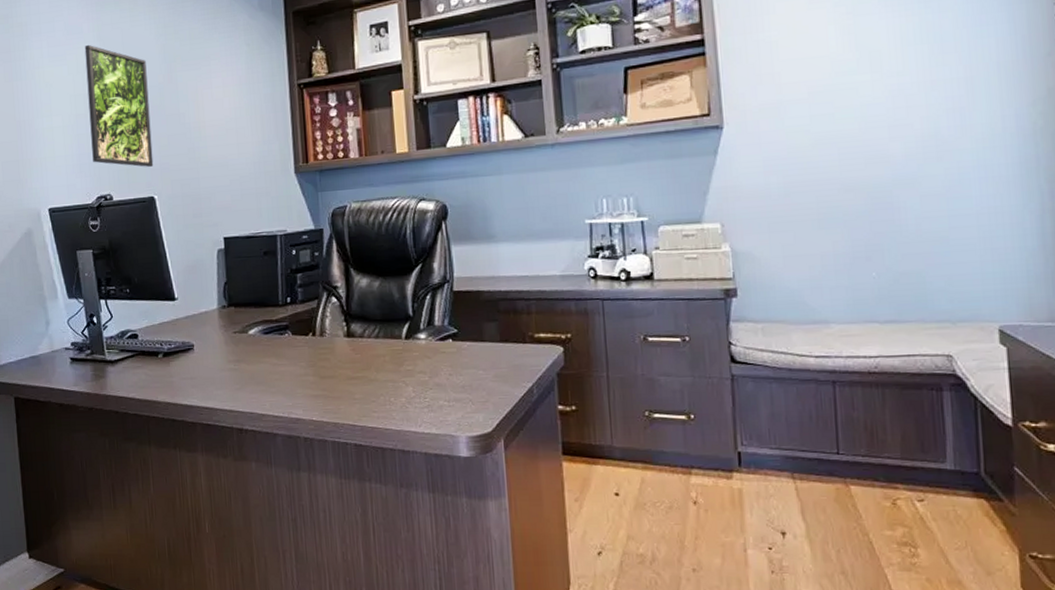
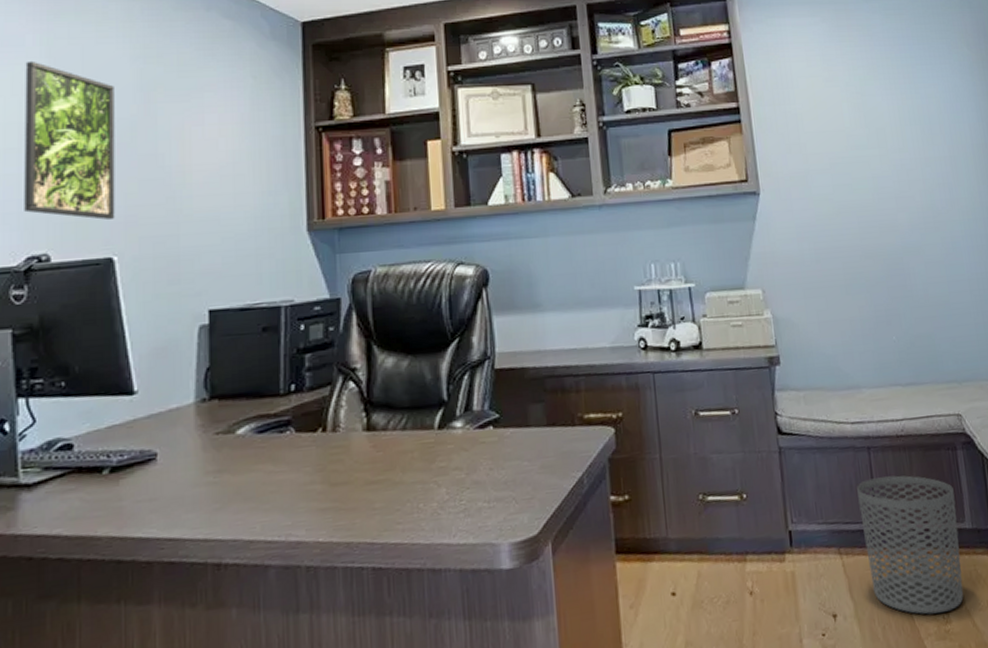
waste bin: none [817,411,937,546] -> present [857,475,964,615]

